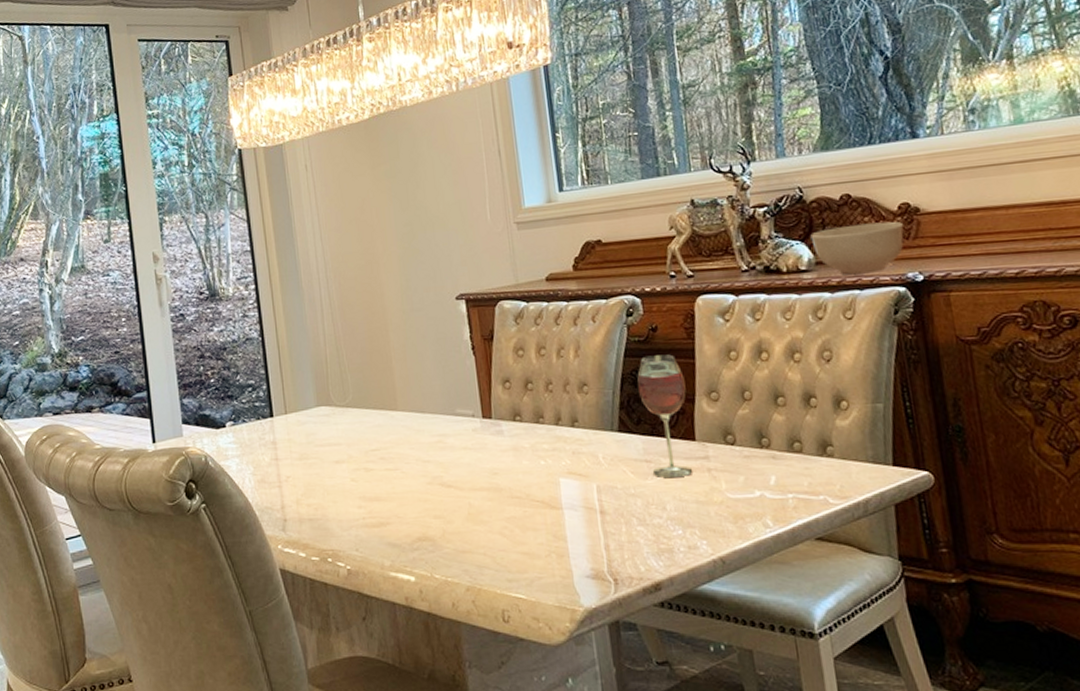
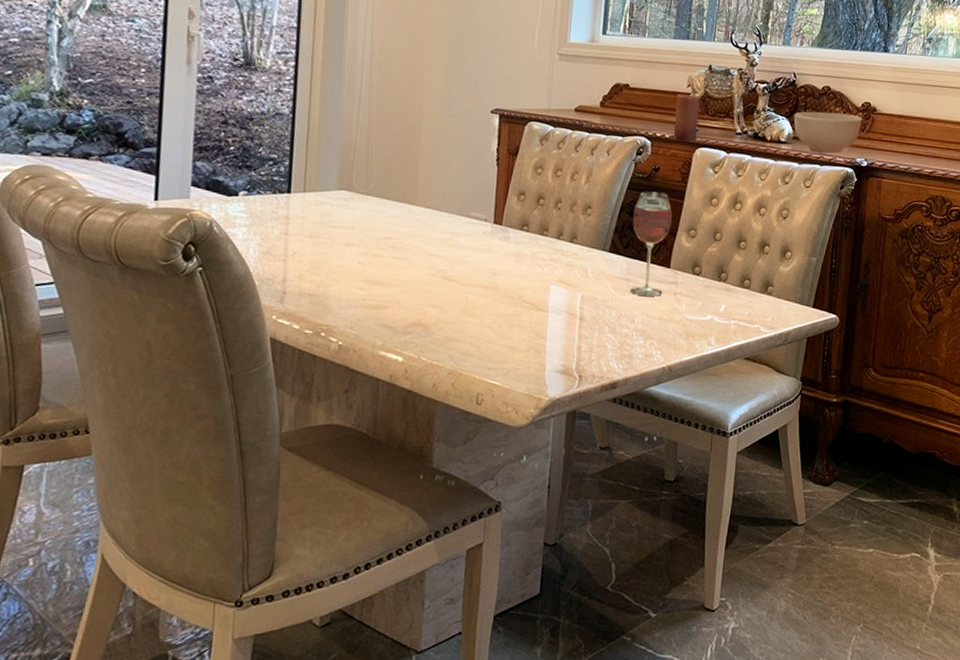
candle: none [659,237,695,293] -> present [673,94,700,142]

